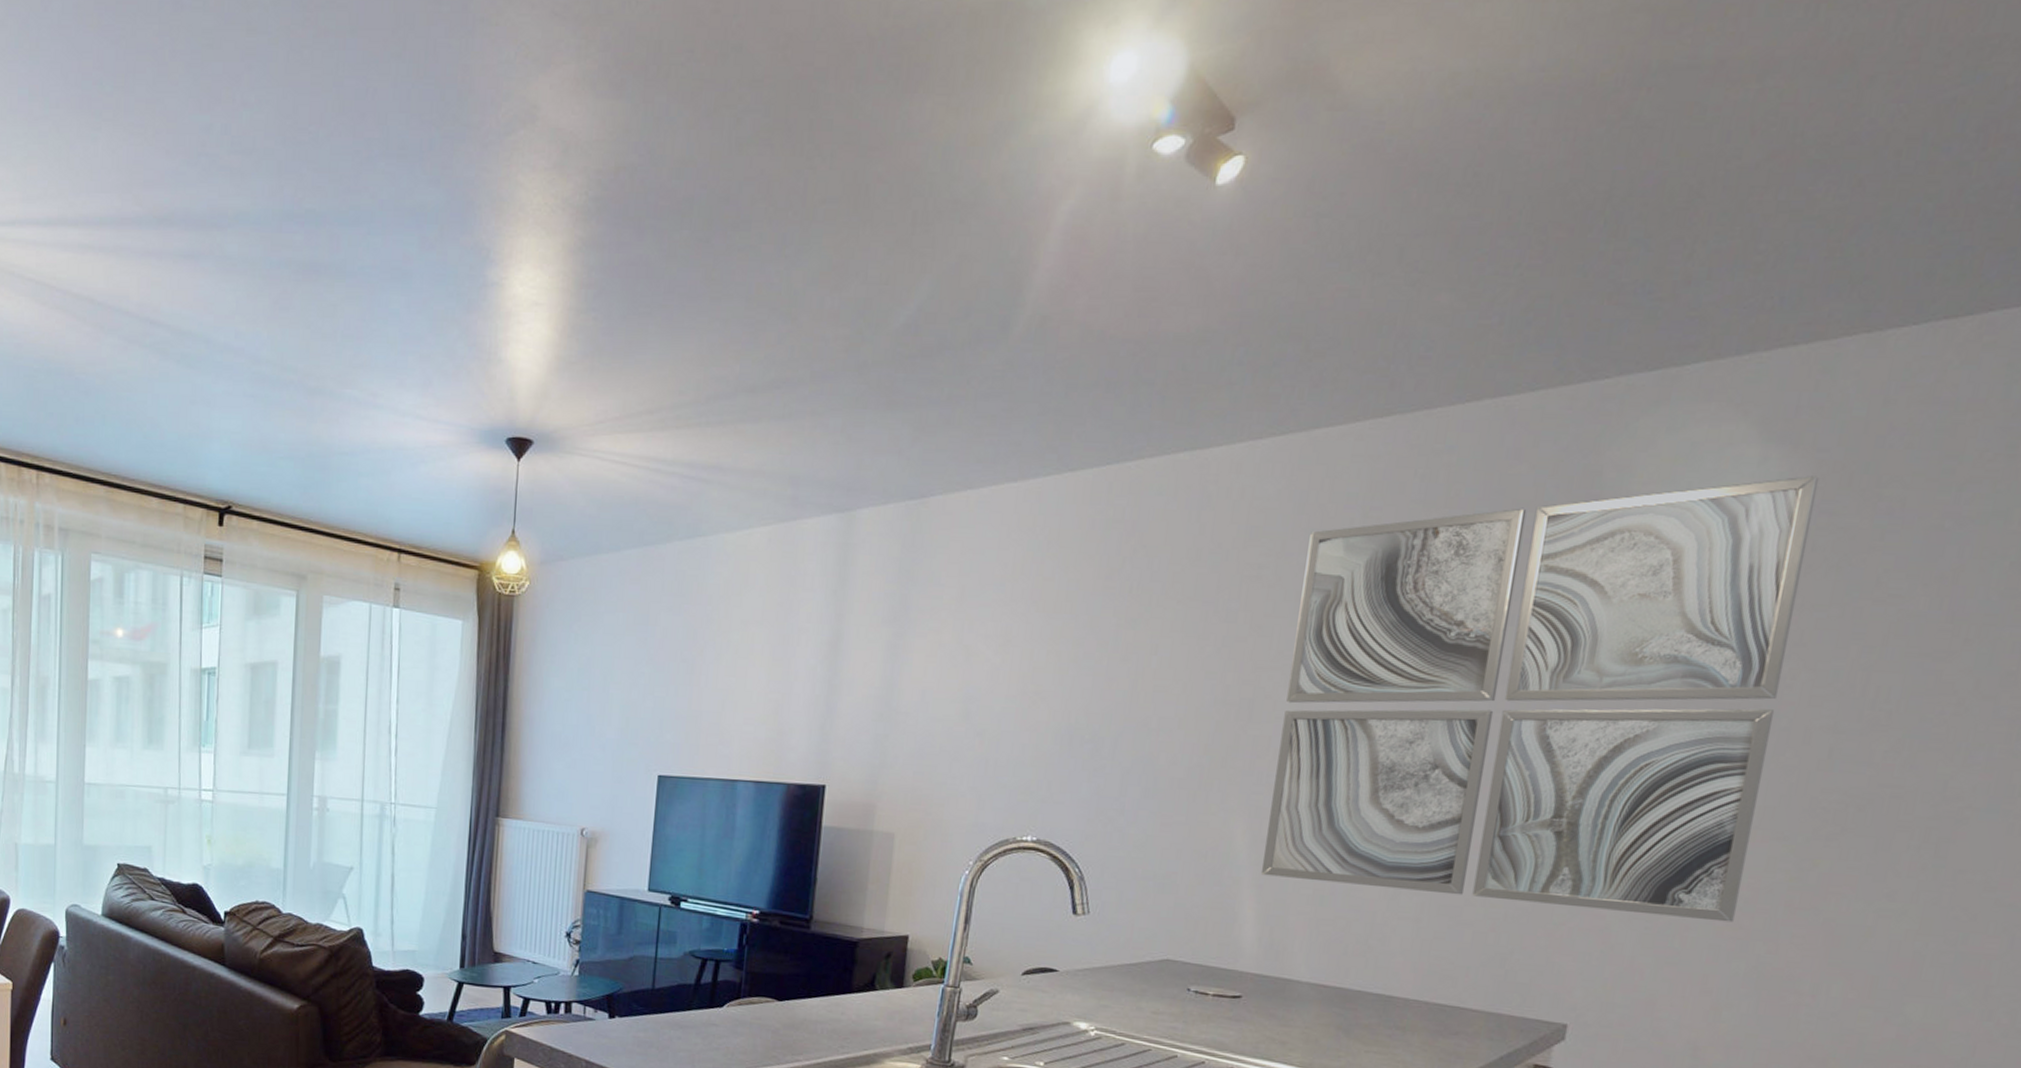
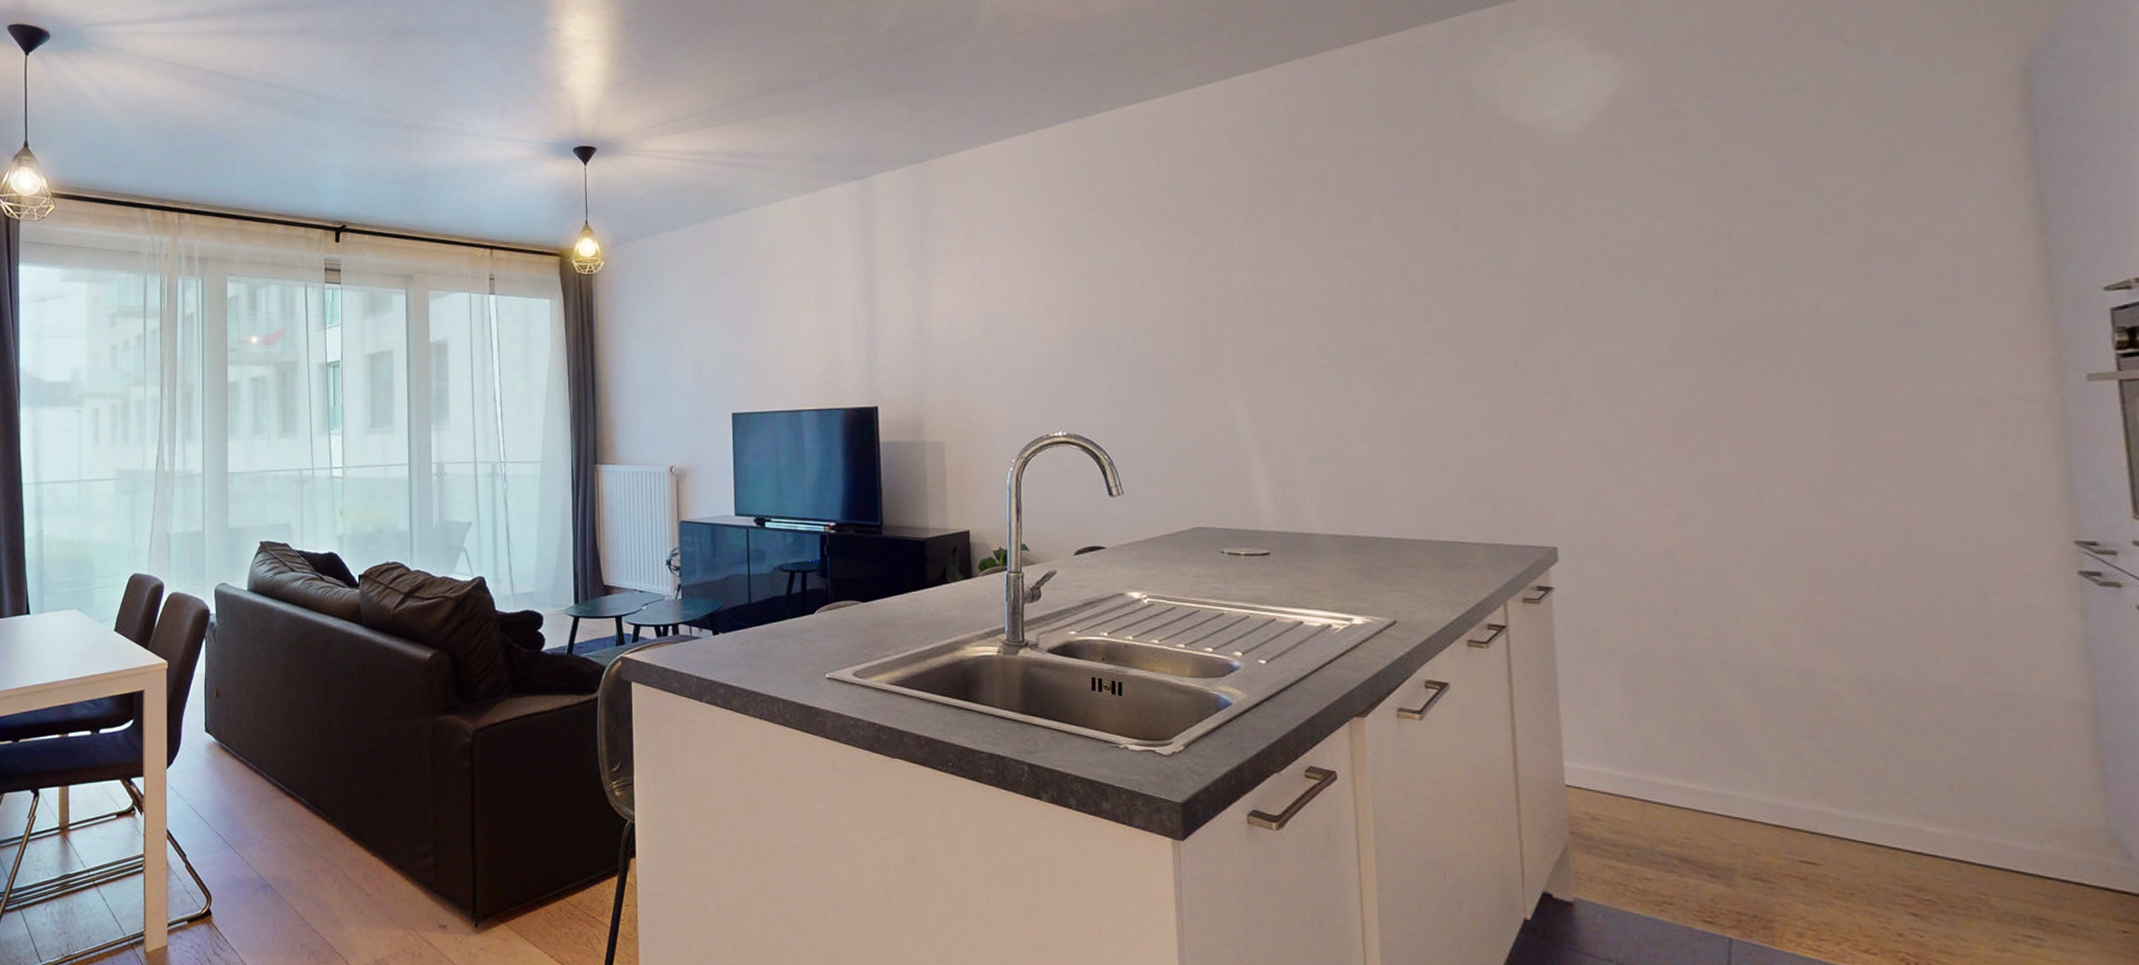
wall art: present [1260,476,1820,923] -> none [1248,73,1676,445]

